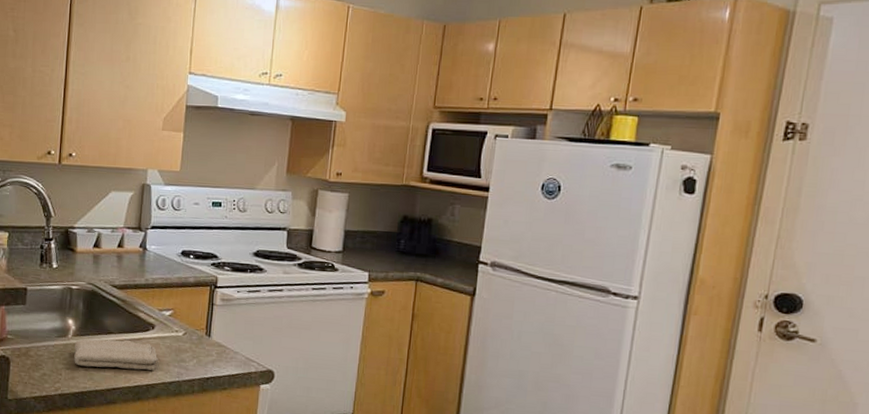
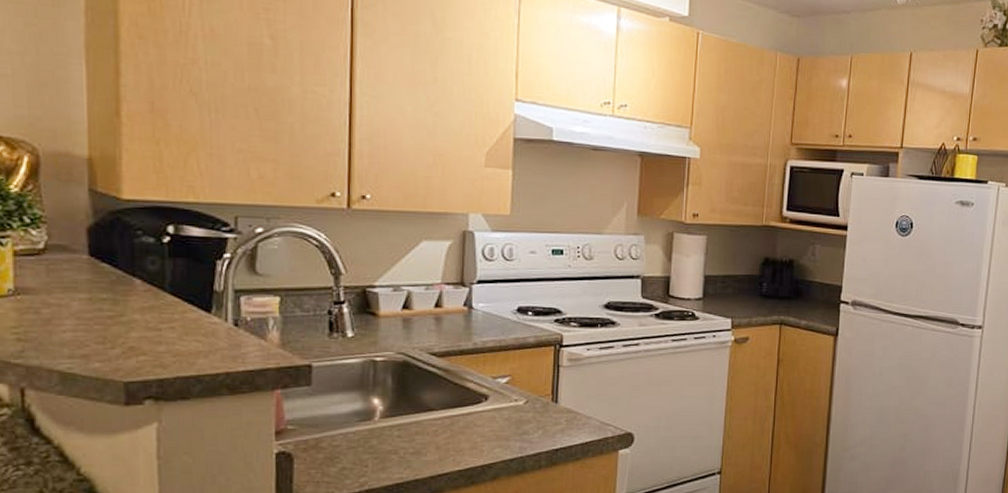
washcloth: present [74,339,158,371] -> none [384,416,495,453]

